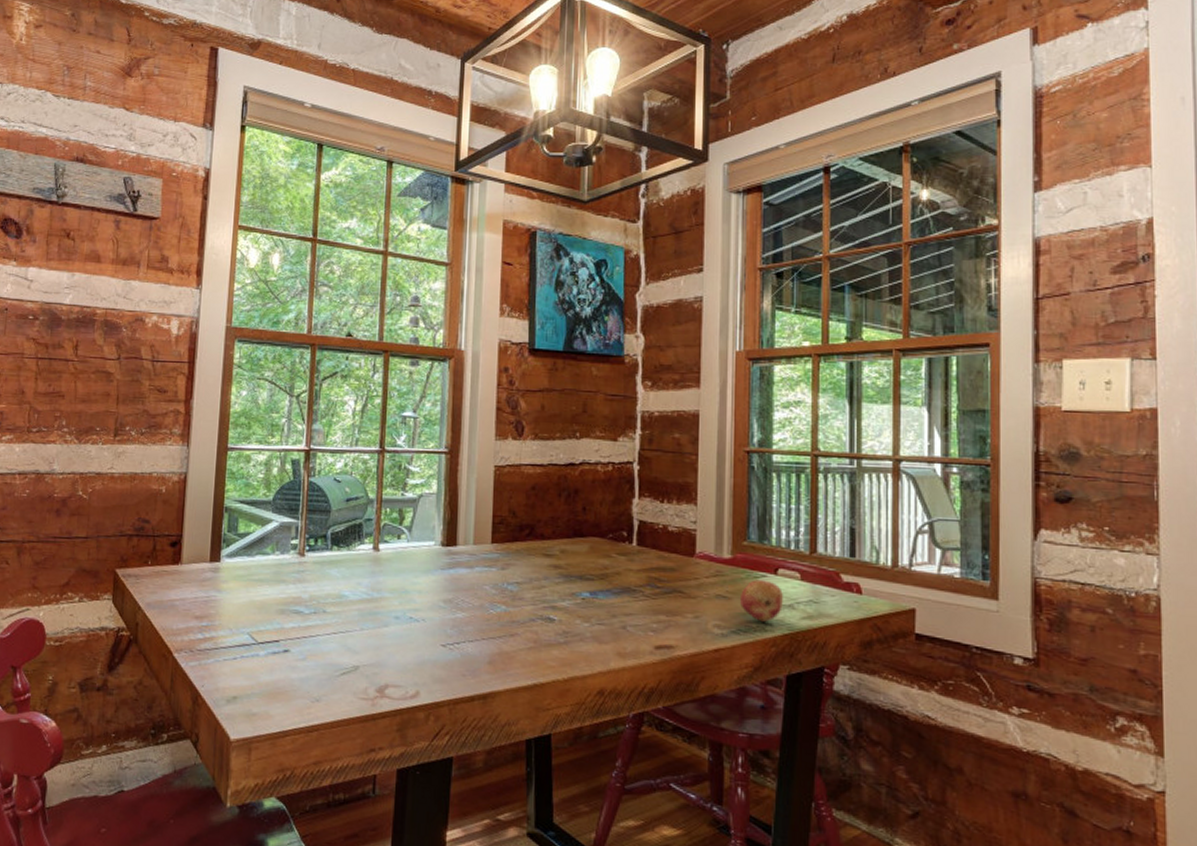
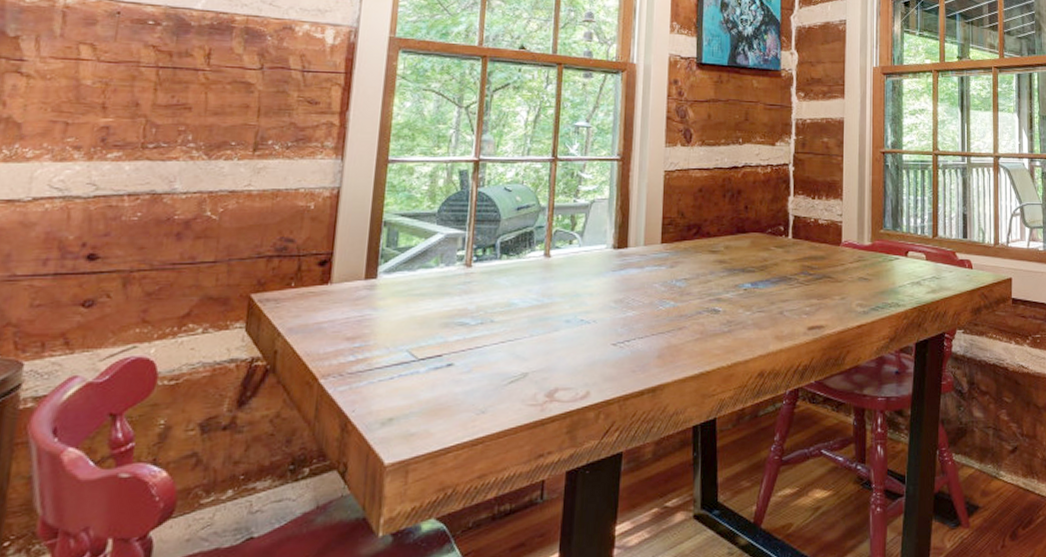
fruit: present [740,579,783,622] -> none [878,262,912,298]

